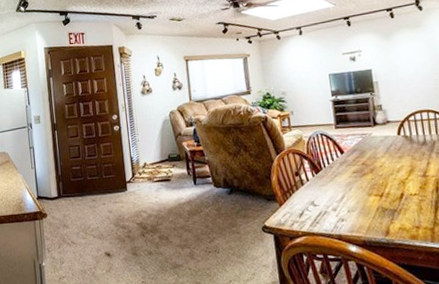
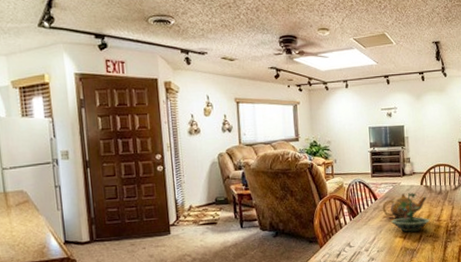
teapot: none [350,145,406,175] -> present [382,193,426,219]
terrarium: none [362,144,414,190] -> present [390,192,431,232]

